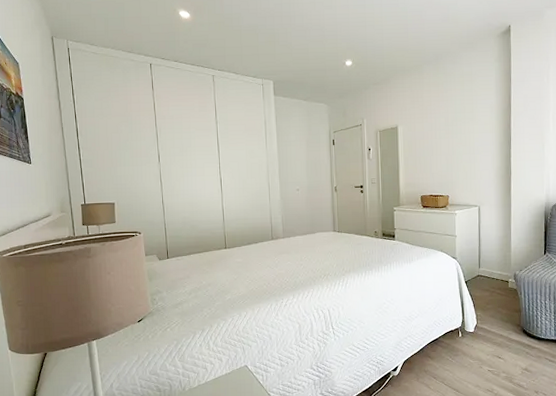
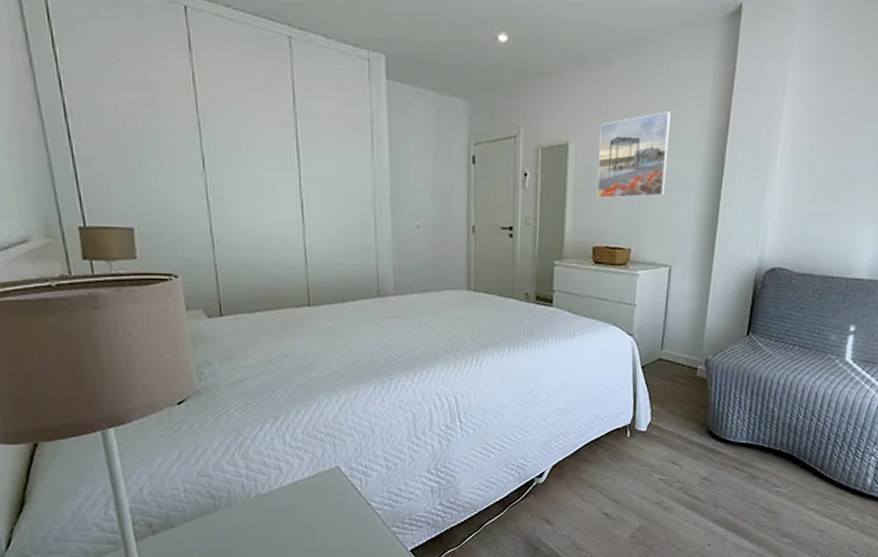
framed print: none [419,100,470,162] -> present [596,111,671,199]

